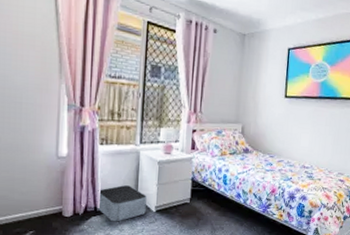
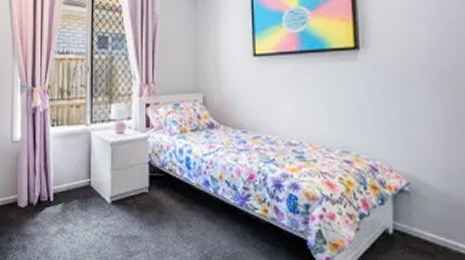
storage bin: present [96,185,147,222] -> none [49,171,100,215]

